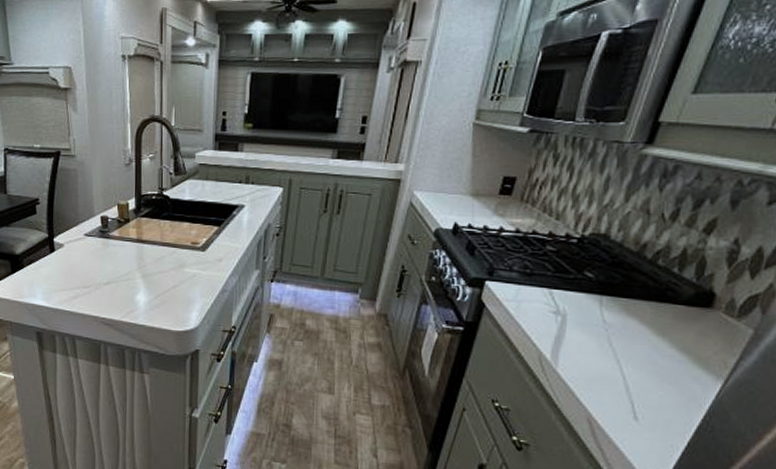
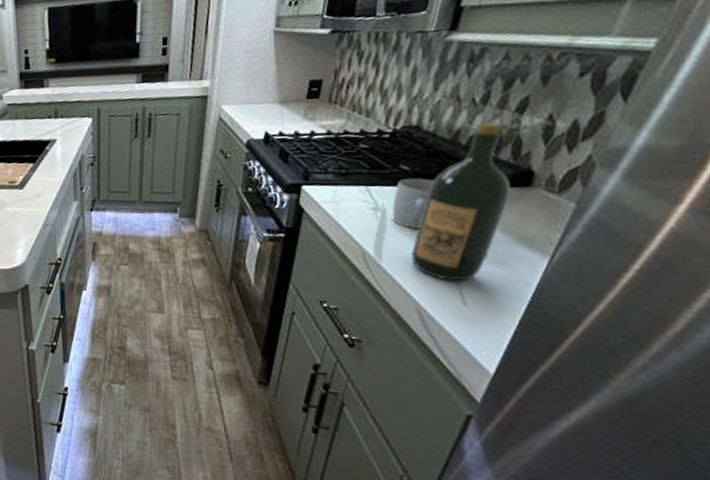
mug: none [572,286,617,338] -> present [392,178,434,230]
wine bottle: none [587,239,692,396] -> present [411,122,511,281]

